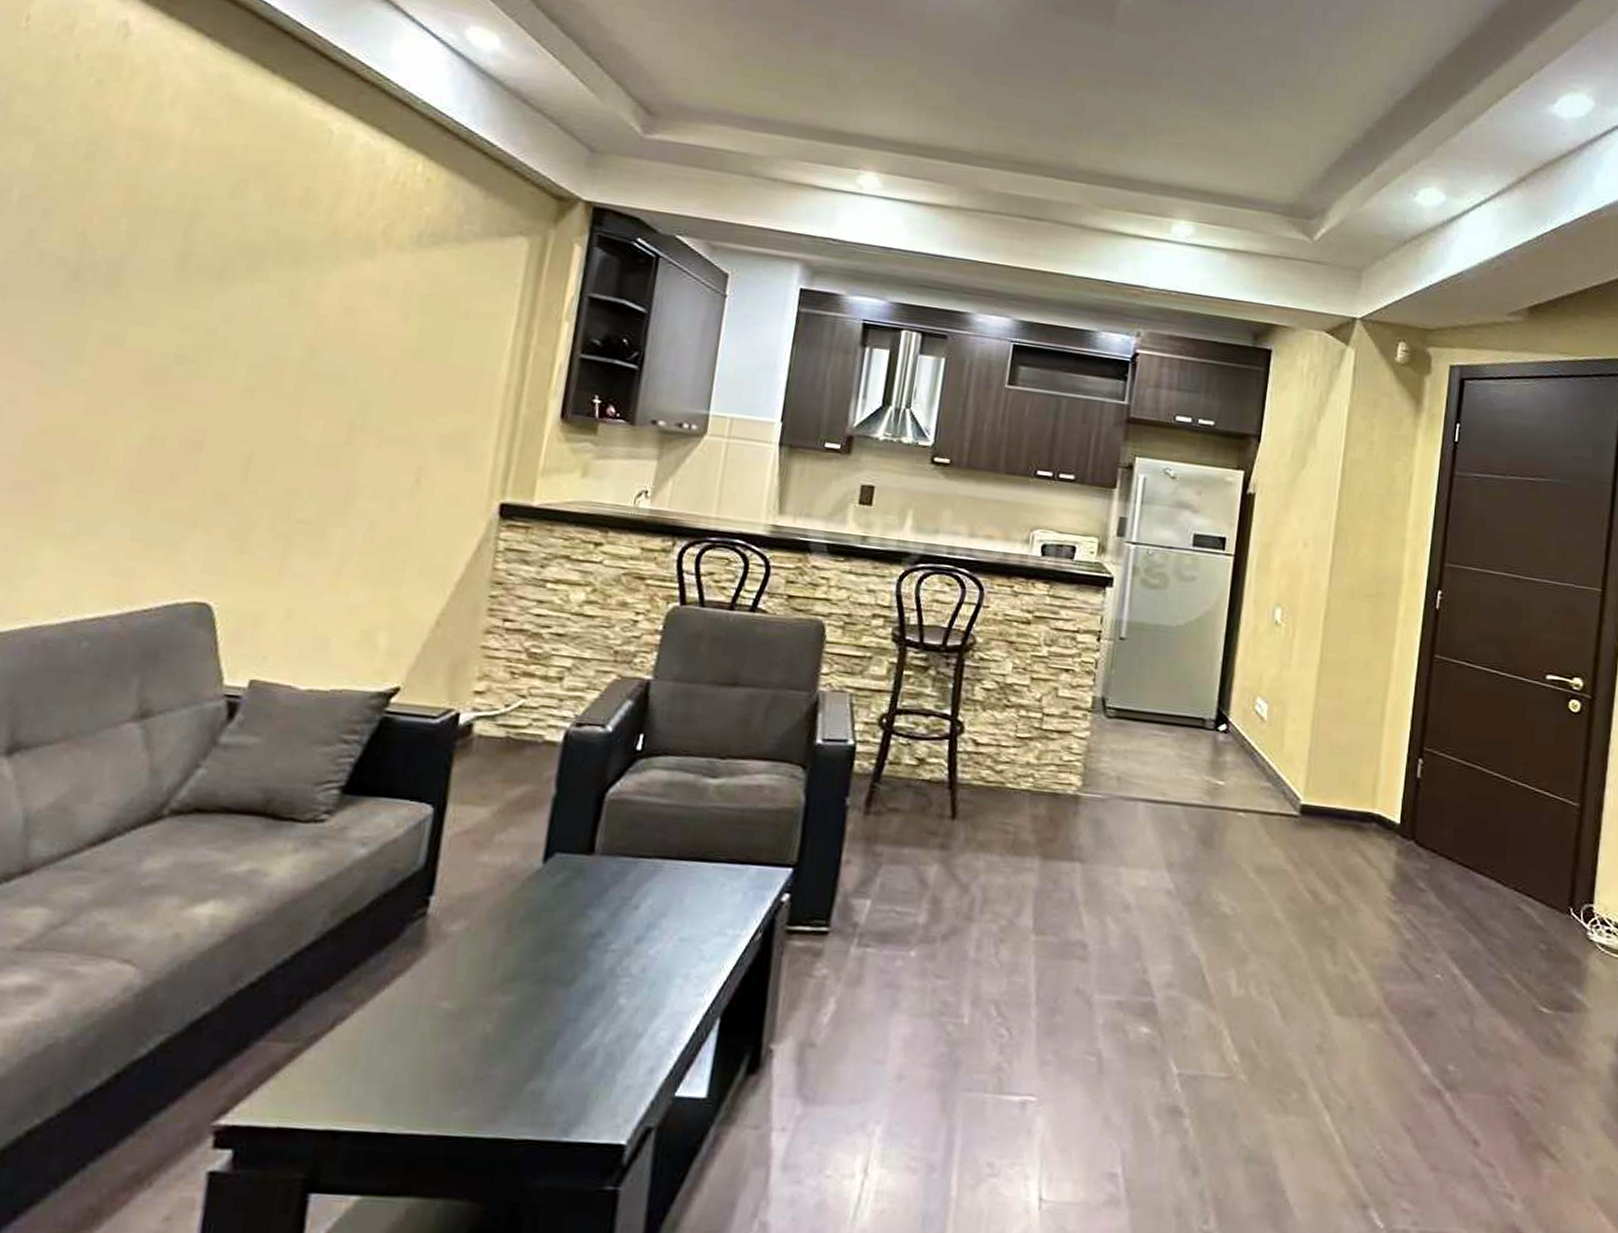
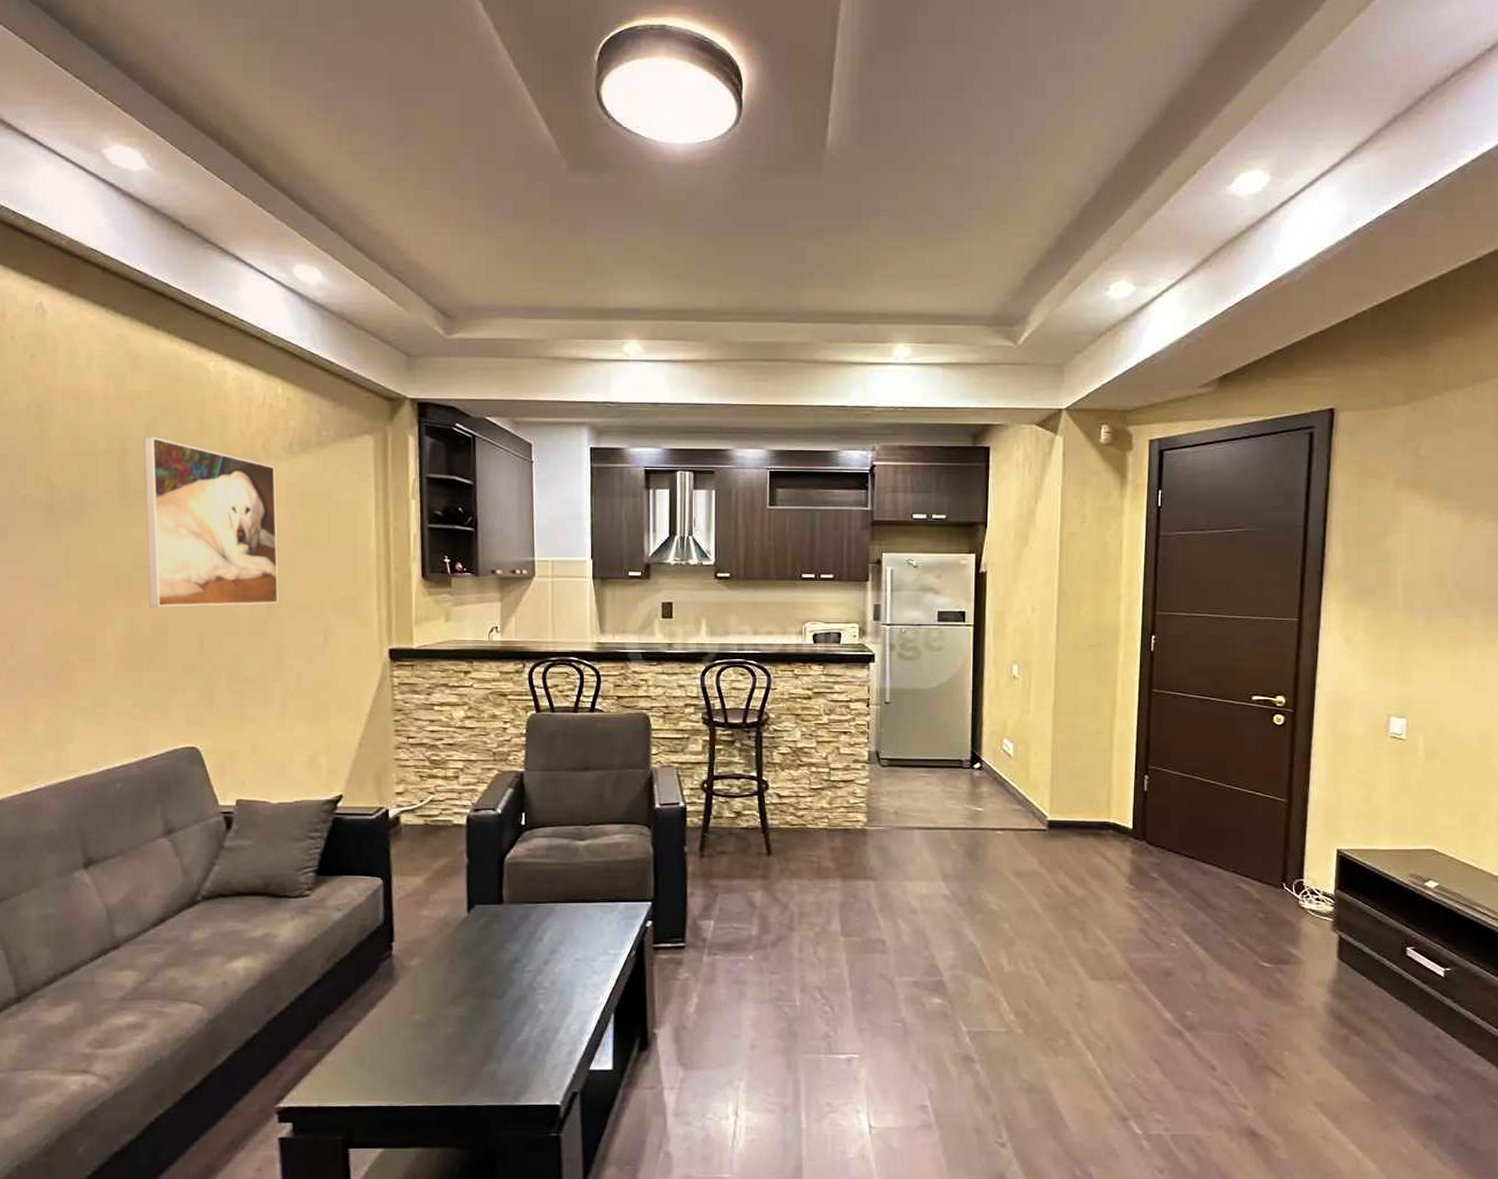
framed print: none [185,199,394,429] -> present [143,436,279,607]

